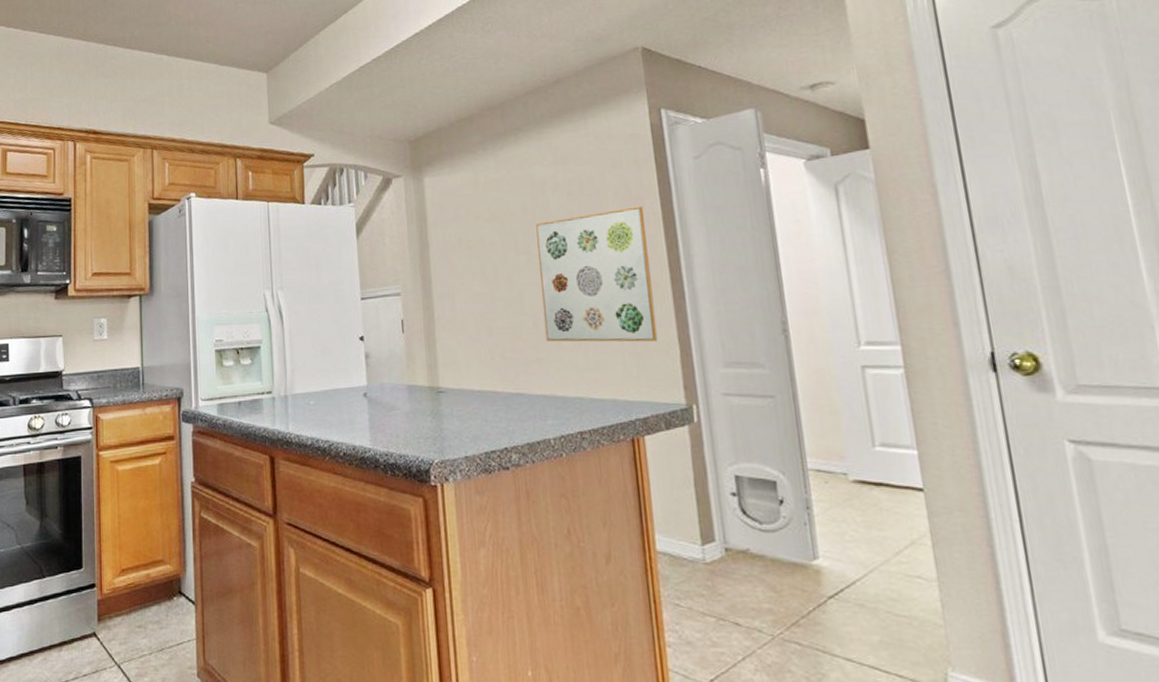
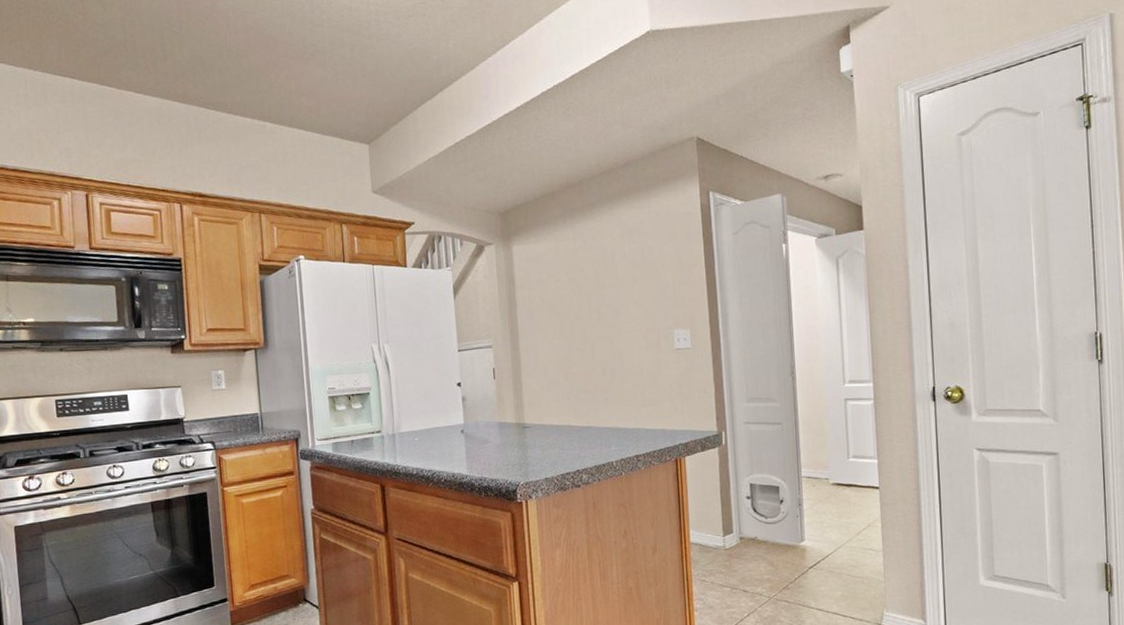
wall art: present [536,206,658,342] -> none [606,273,699,385]

